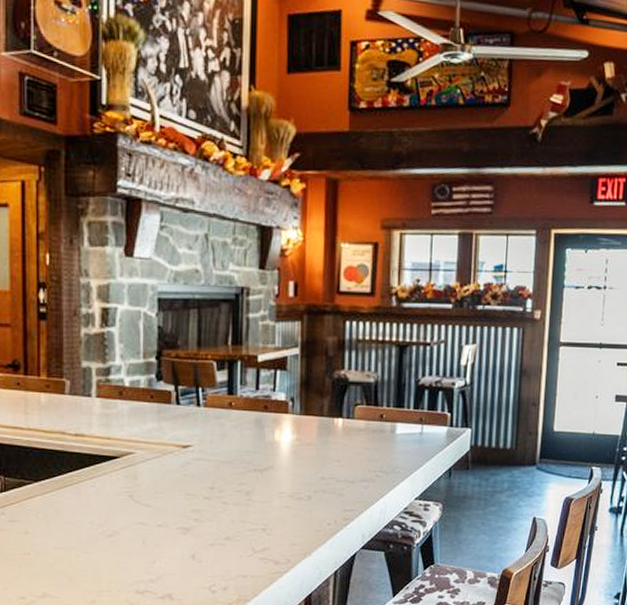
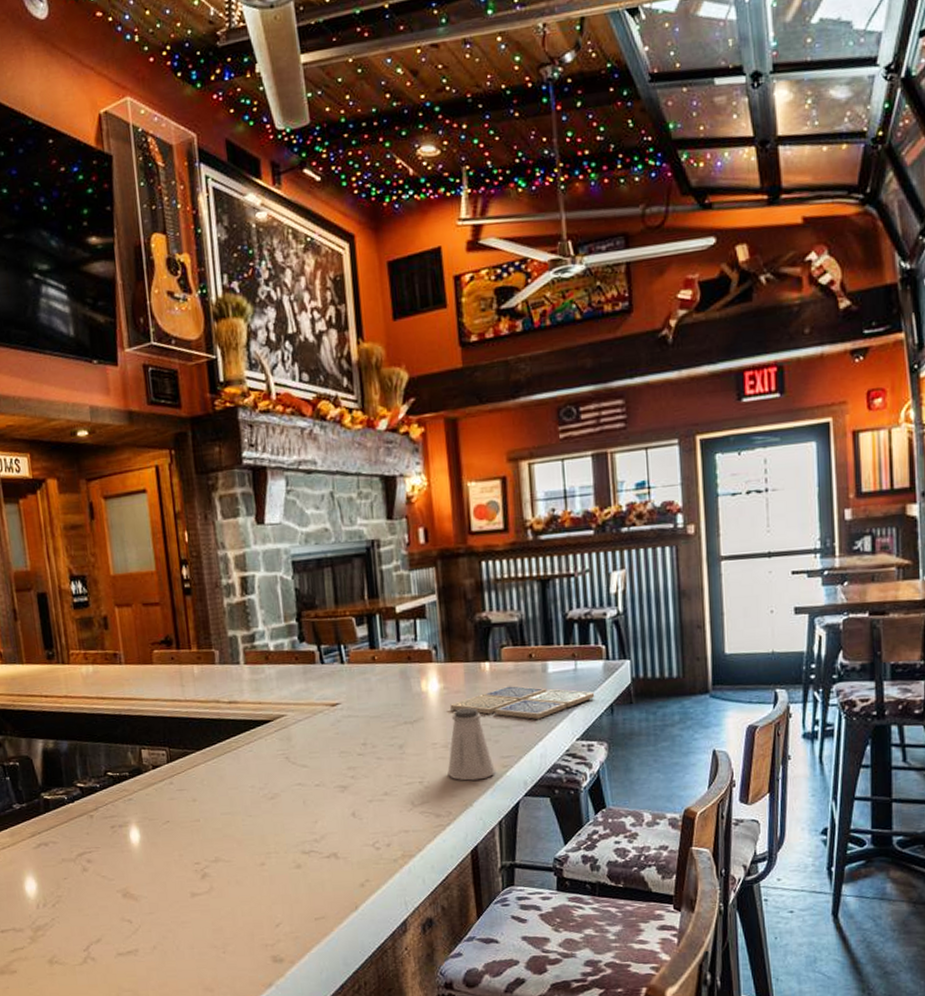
saltshaker: none [291,461,336,531] -> present [447,708,495,781]
drink coaster: none [300,442,436,476] -> present [450,685,595,719]

